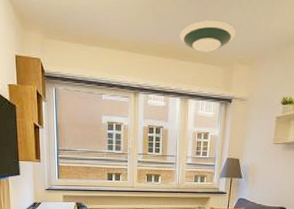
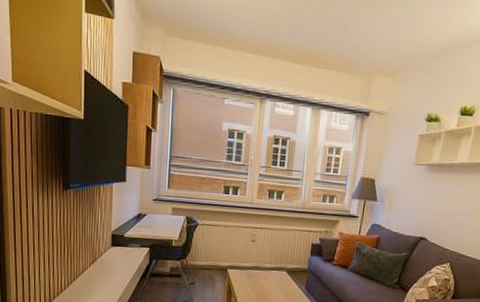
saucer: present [180,20,236,53] -> none [315,25,378,61]

